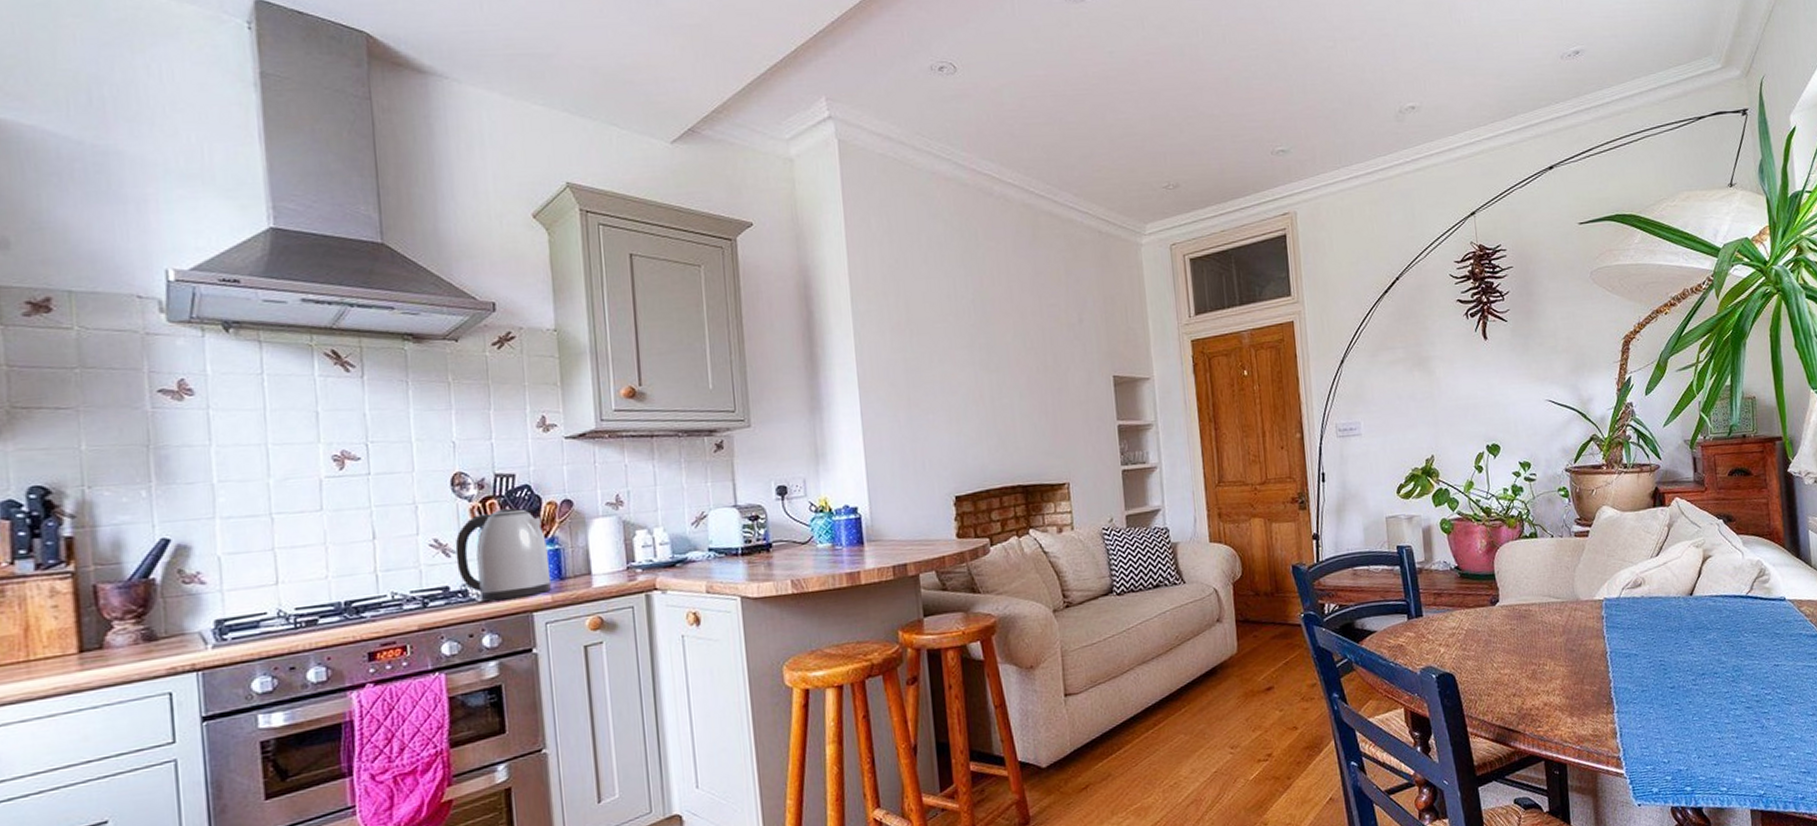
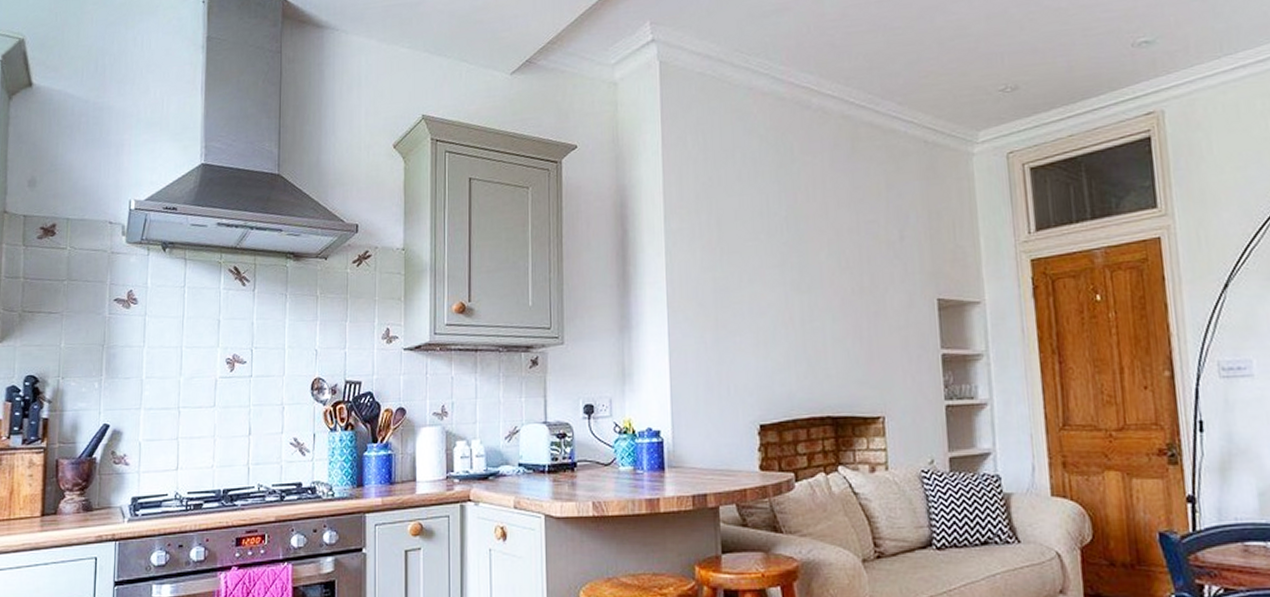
kettle: present [455,508,552,602] -> none [309,413,383,500]

